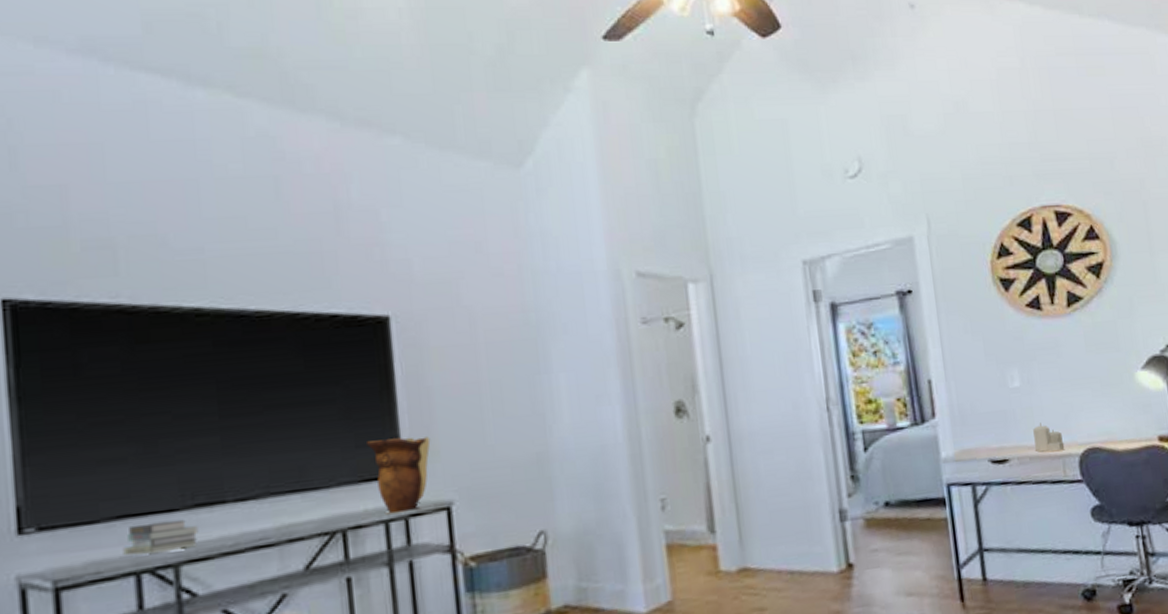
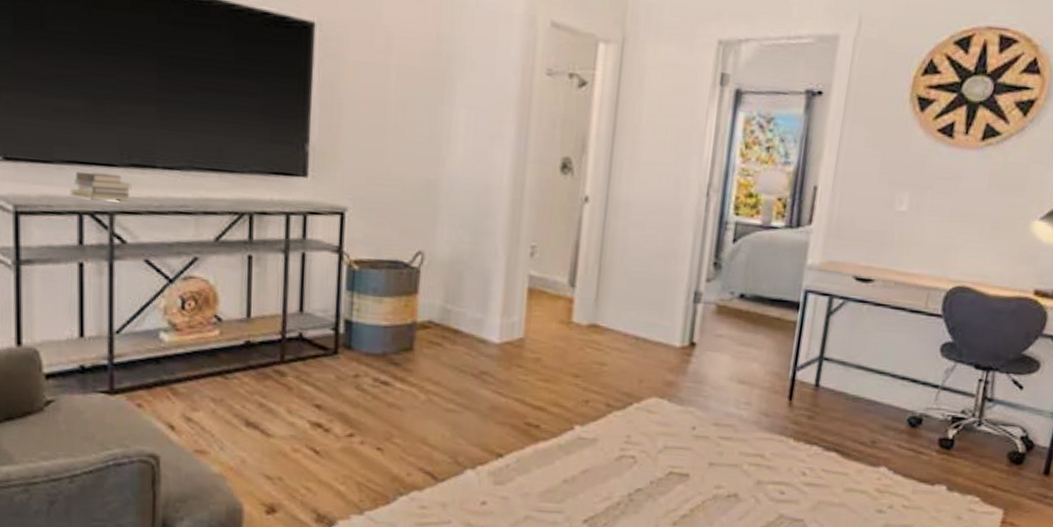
decorative vase: present [367,436,431,515] -> none [280,138,335,210]
candle: present [1033,422,1065,453] -> none [903,251,935,283]

